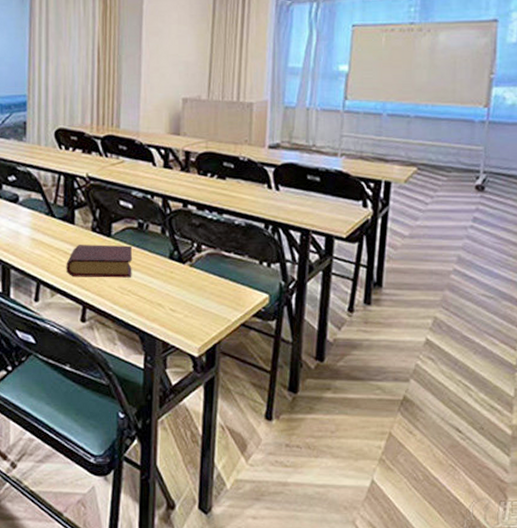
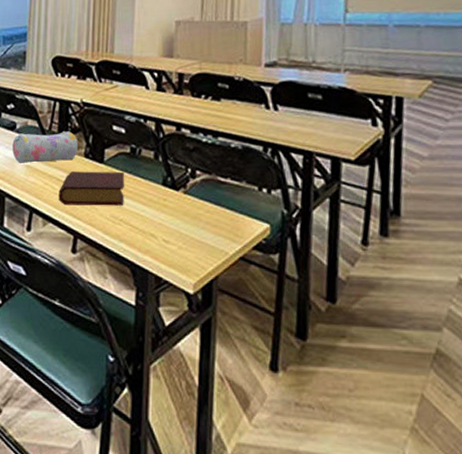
pencil case: none [16,204,84,237] -> present [12,130,77,165]

